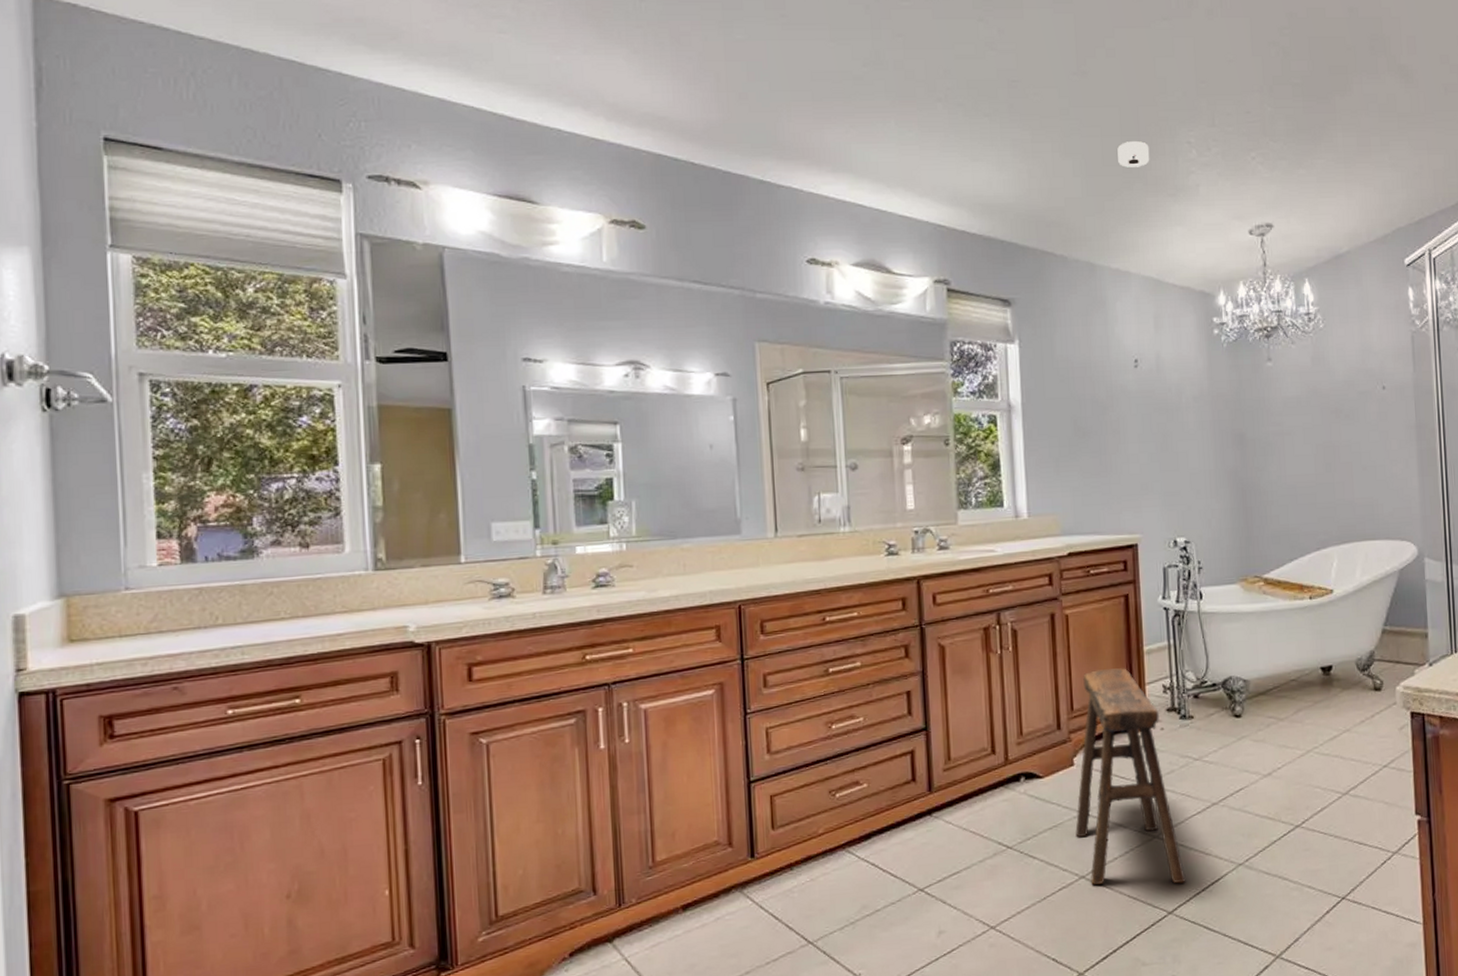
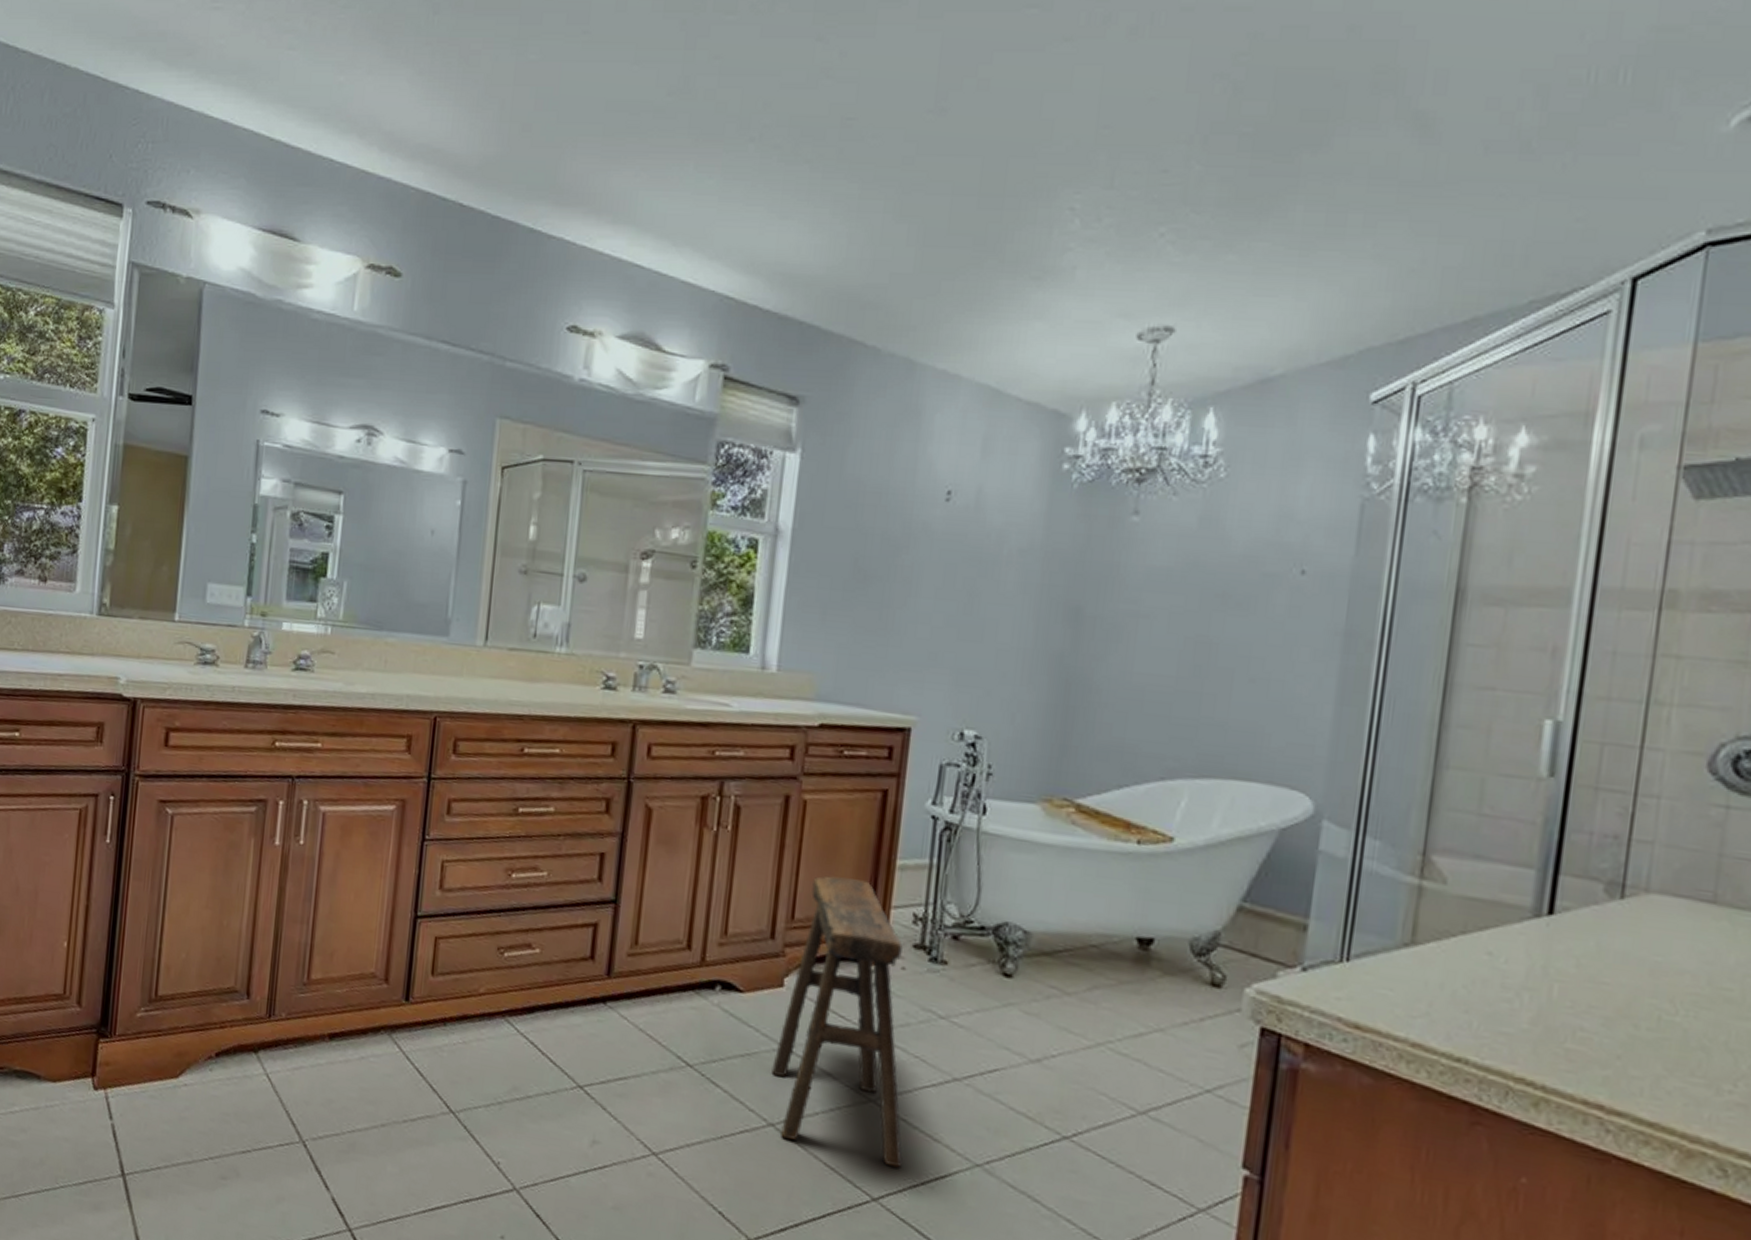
smoke detector: present [1117,141,1150,168] -> none [969,203,1015,239]

